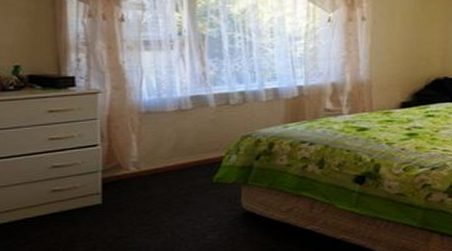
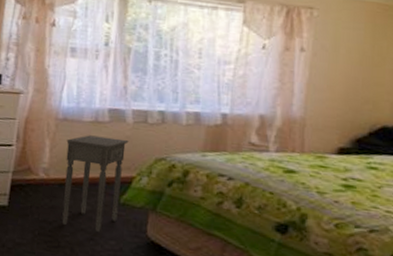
nightstand: none [153,123,214,212] -> present [62,135,129,232]

